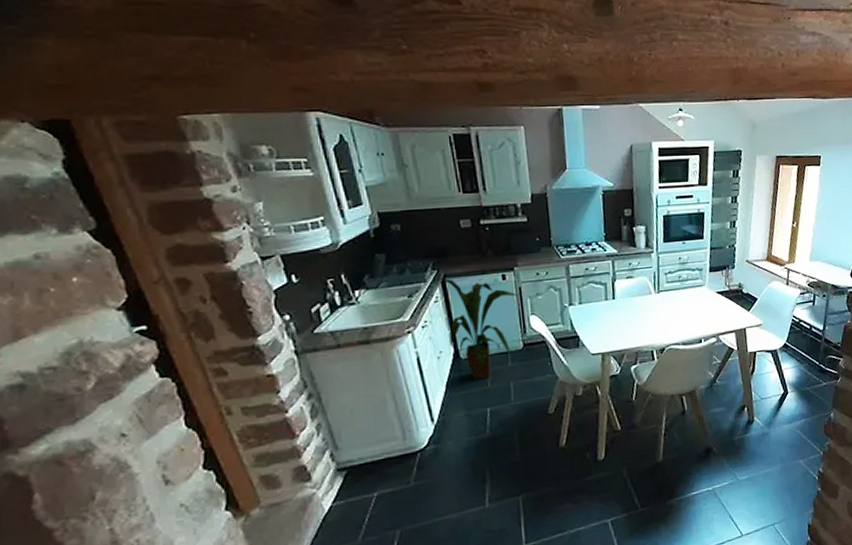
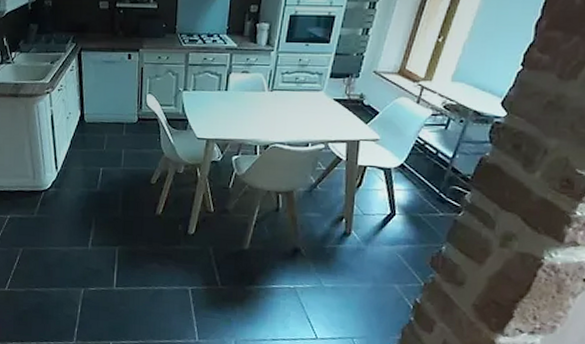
house plant: present [433,278,519,380] -> none [72,51,140,142]

